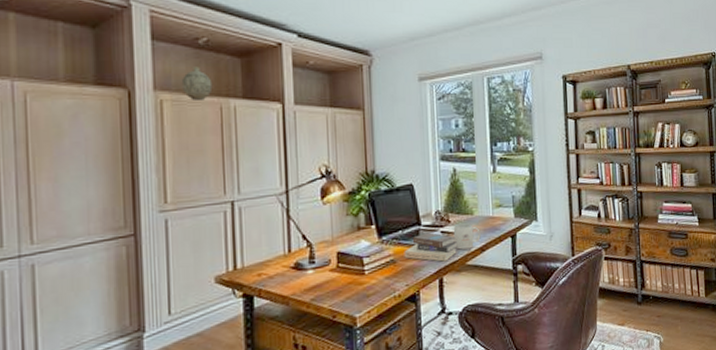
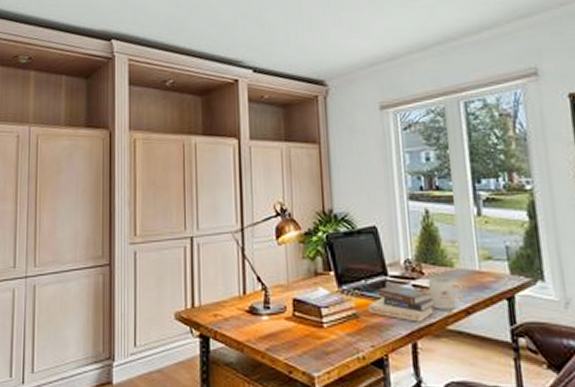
decorative vase: present [181,67,213,100] -> none [151,107,177,138]

